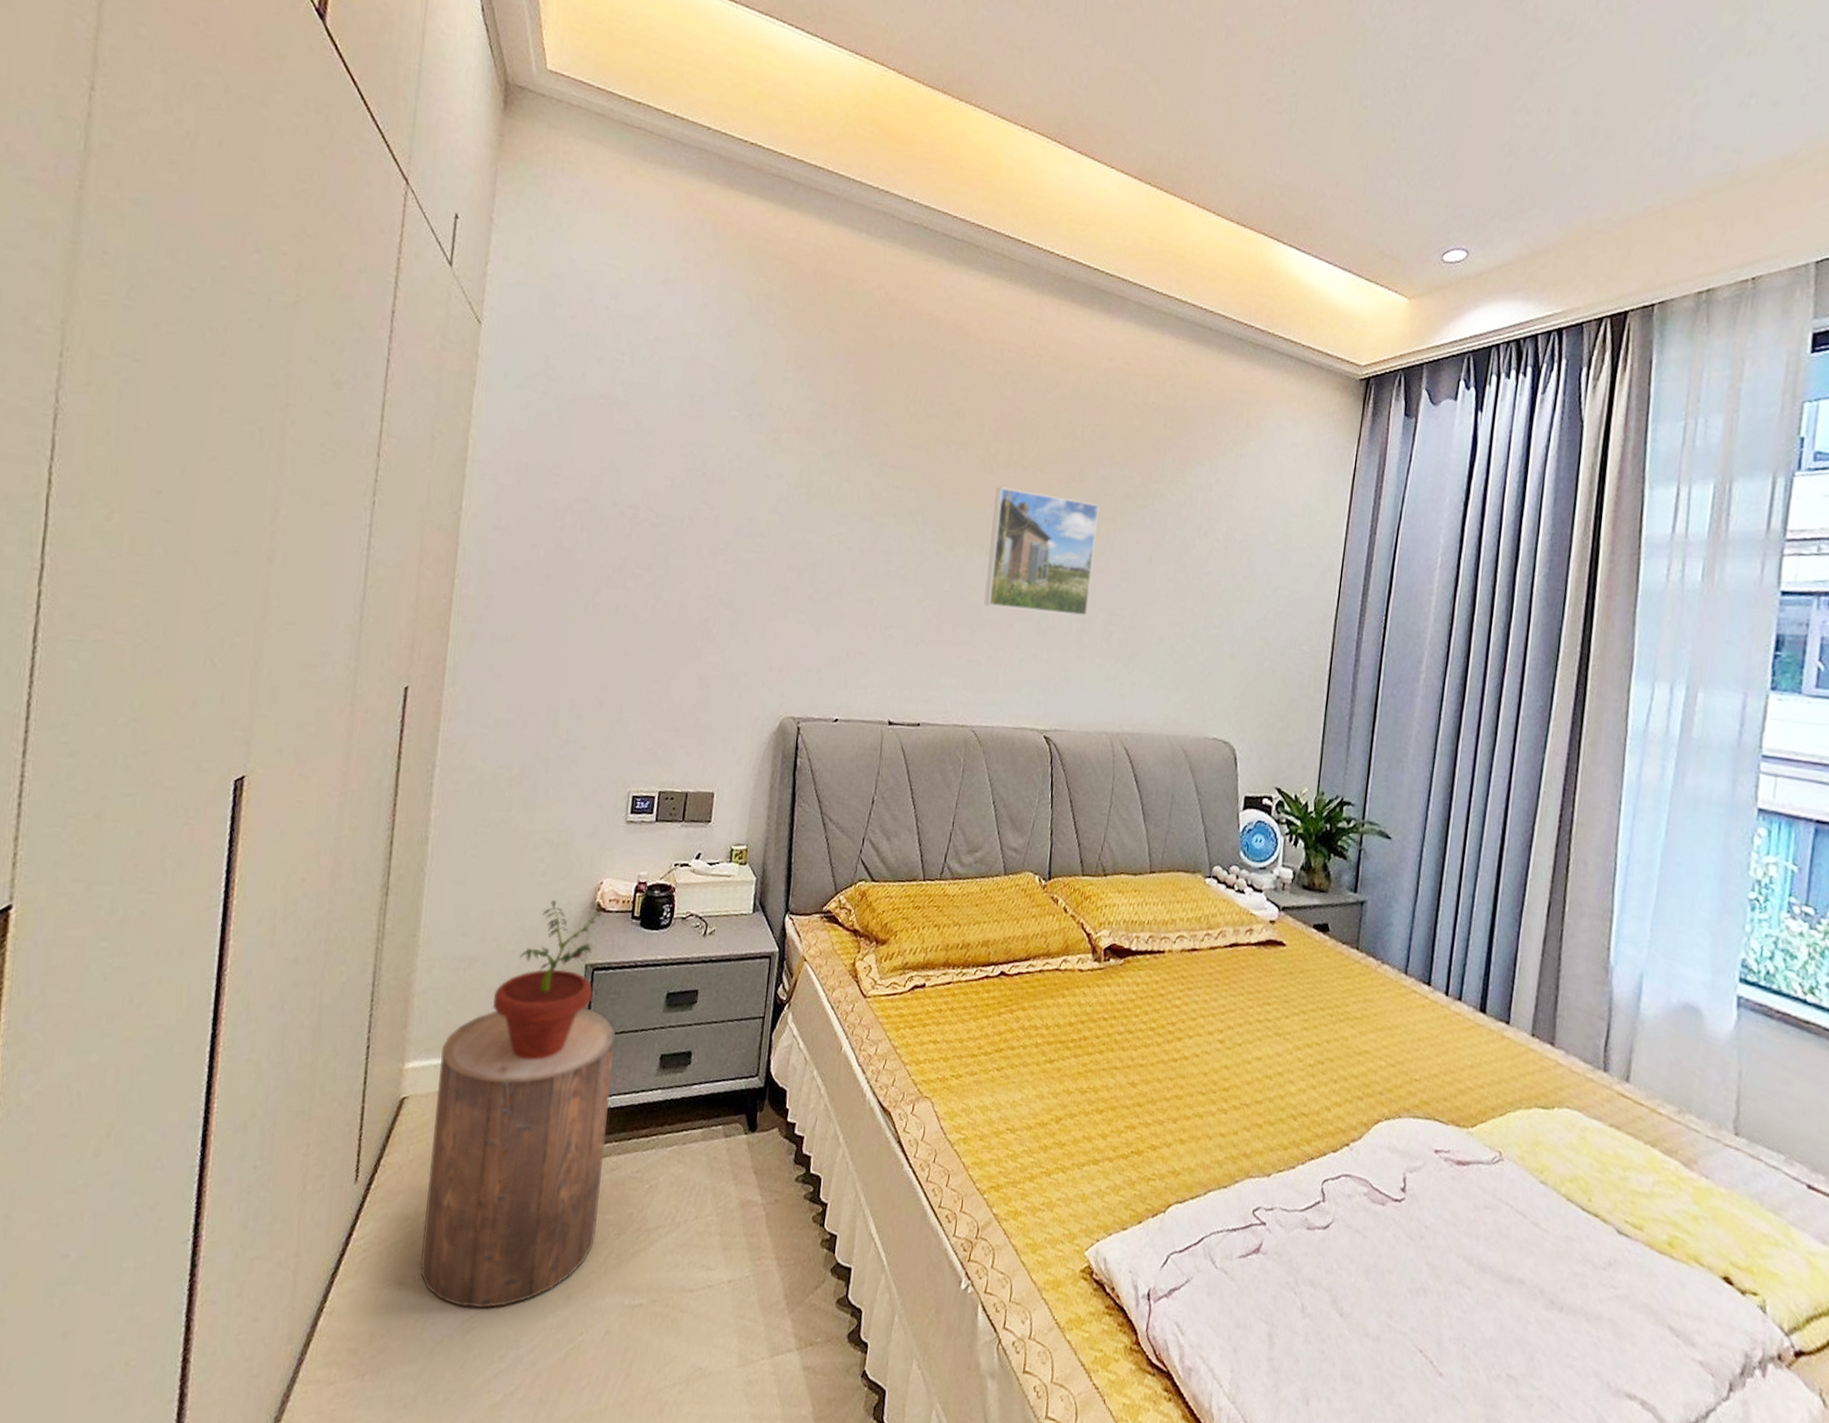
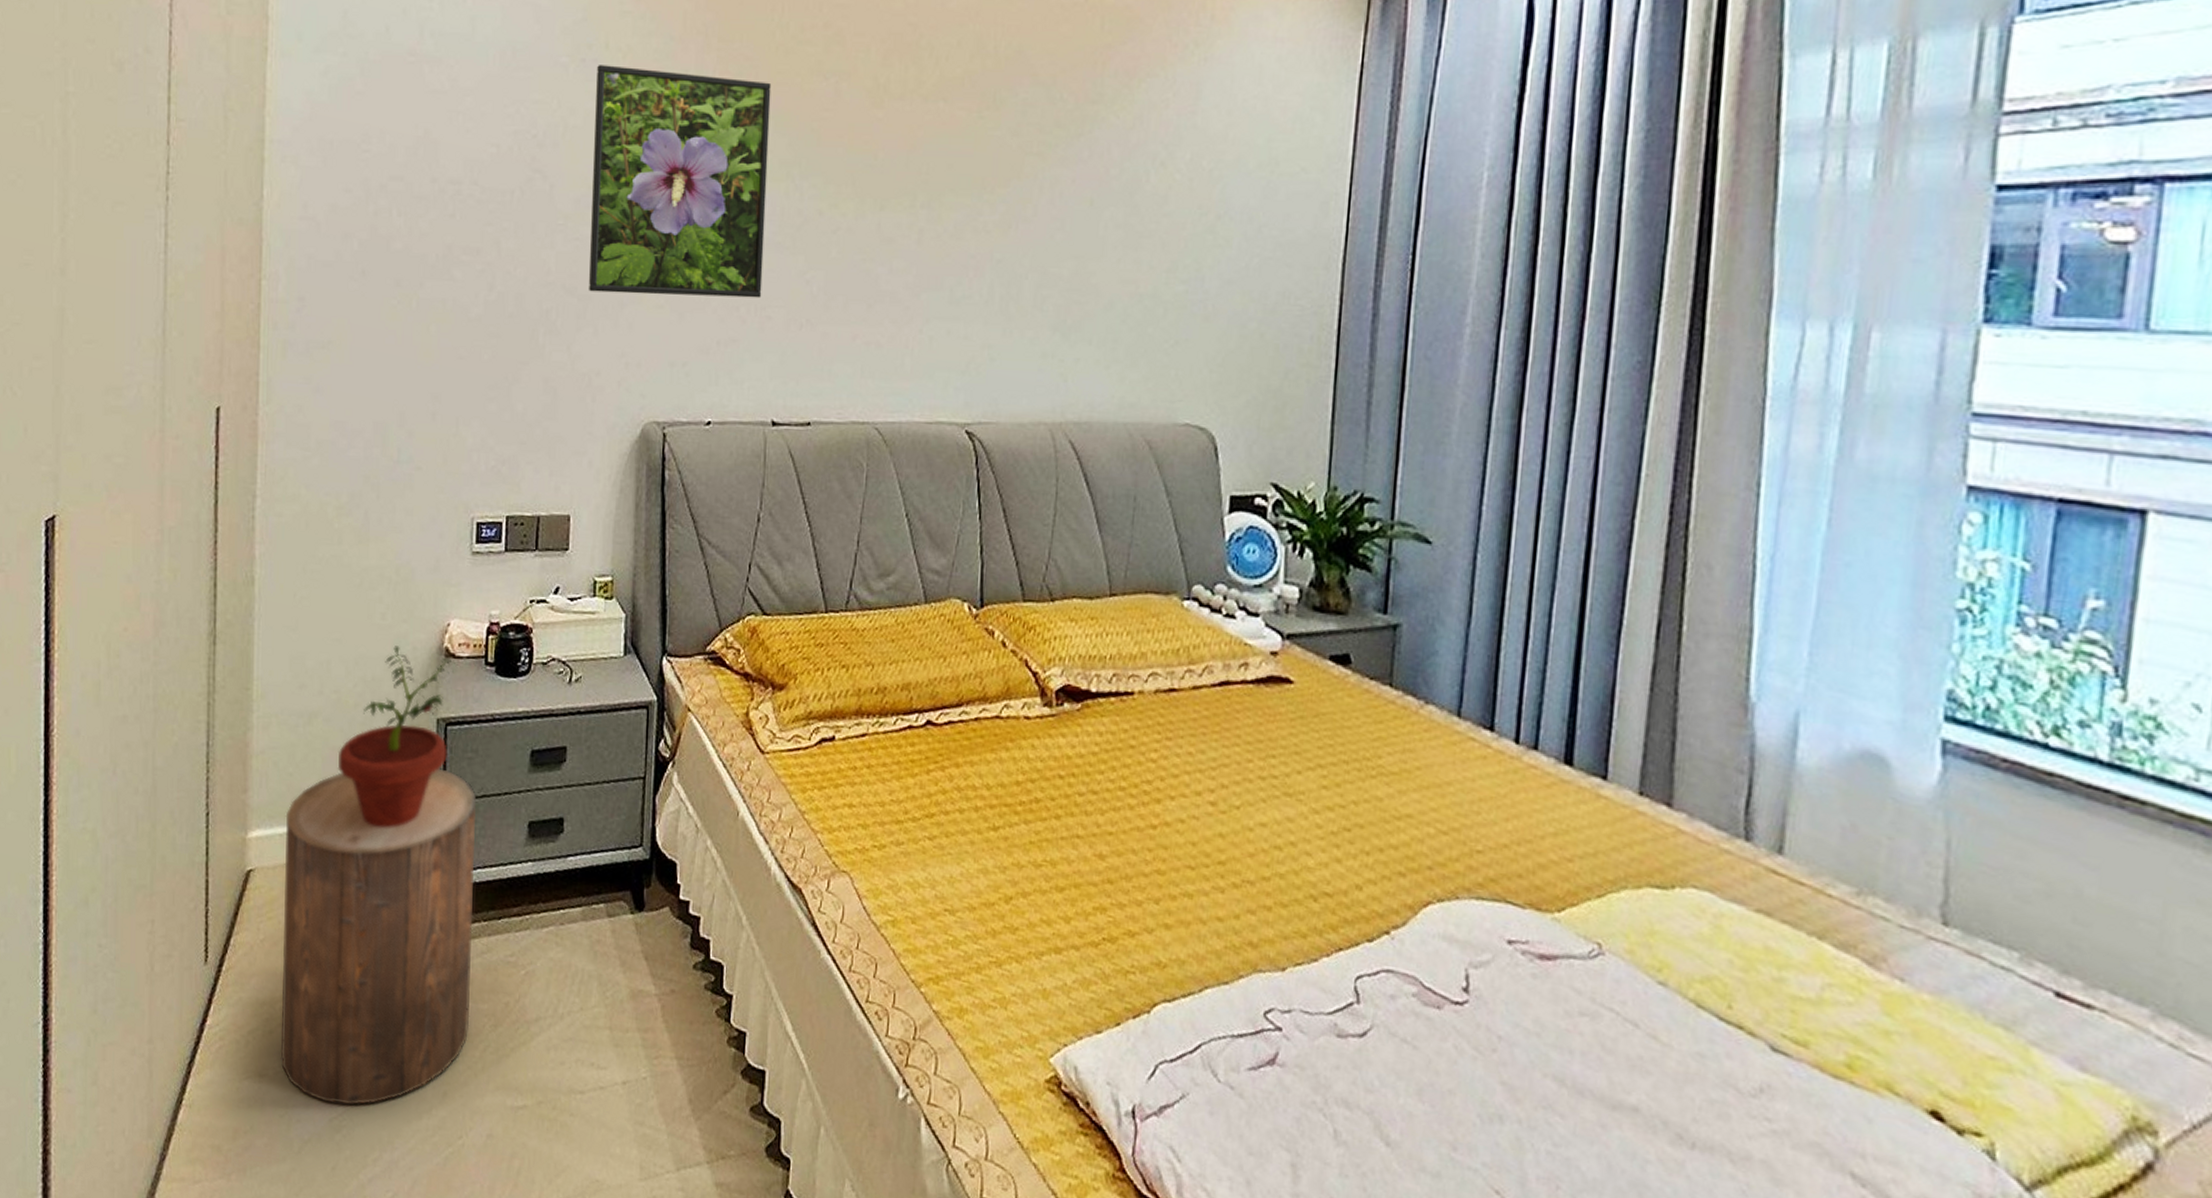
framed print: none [741,420,904,620] -> present [588,65,772,298]
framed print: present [984,487,1100,617] -> none [881,124,1023,281]

